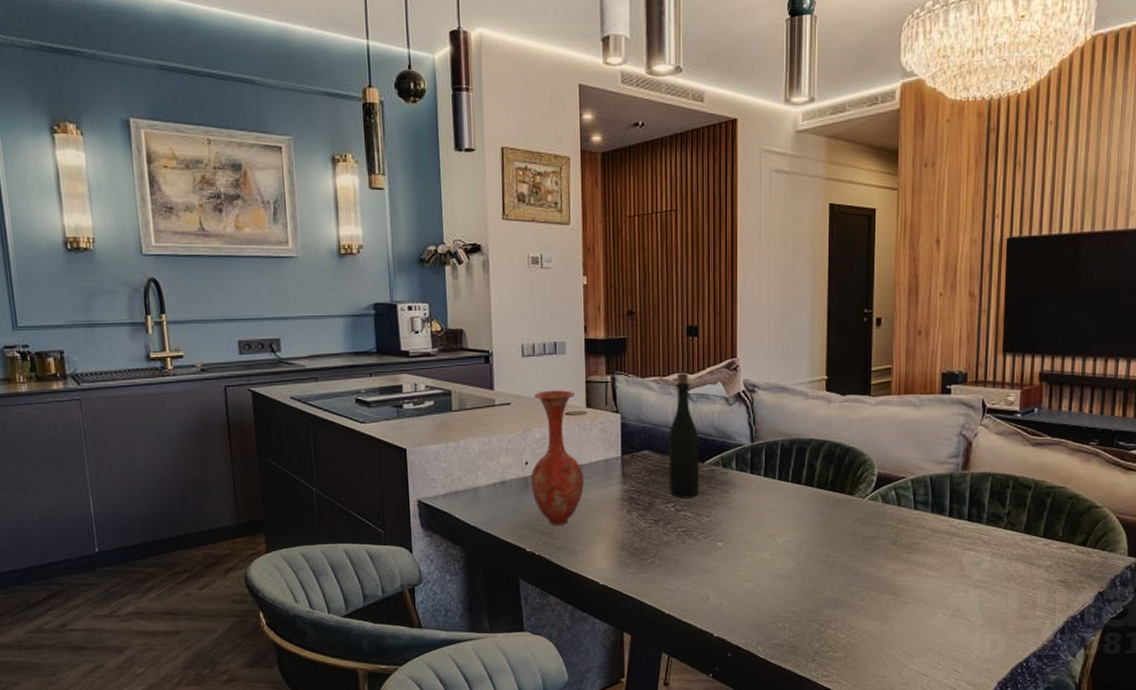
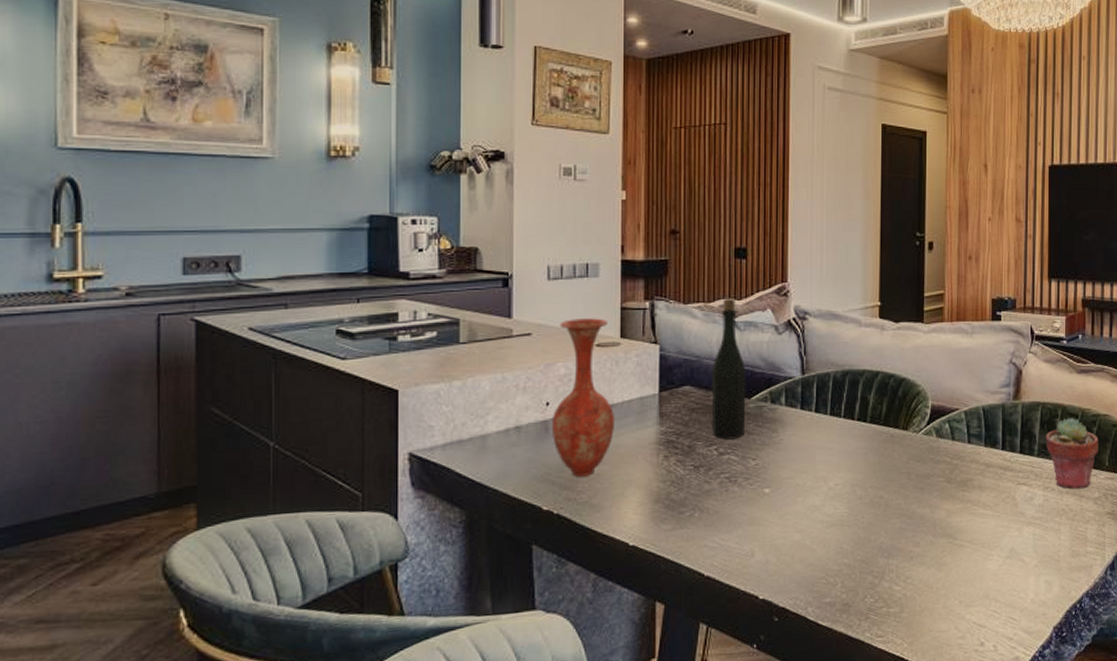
potted succulent: none [995,489,1052,557] -> present [1045,418,1098,489]

